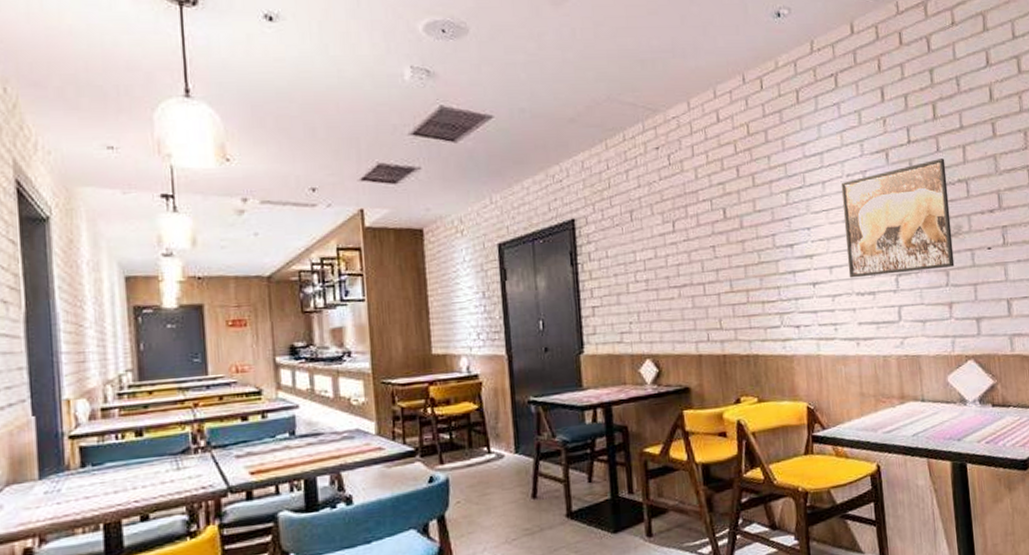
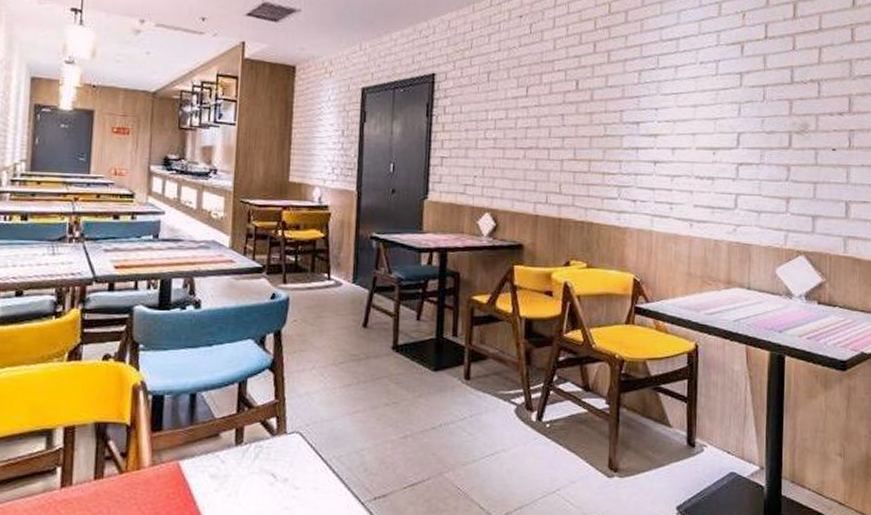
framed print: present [841,158,955,278] -> none [690,57,800,164]

